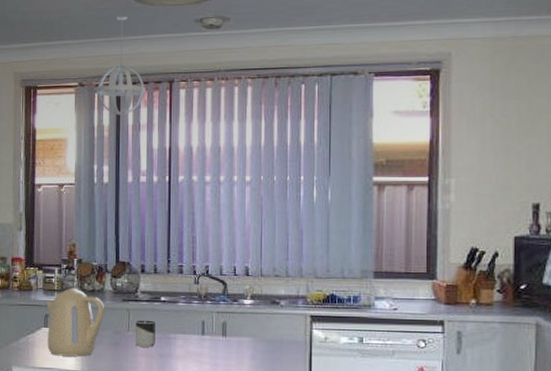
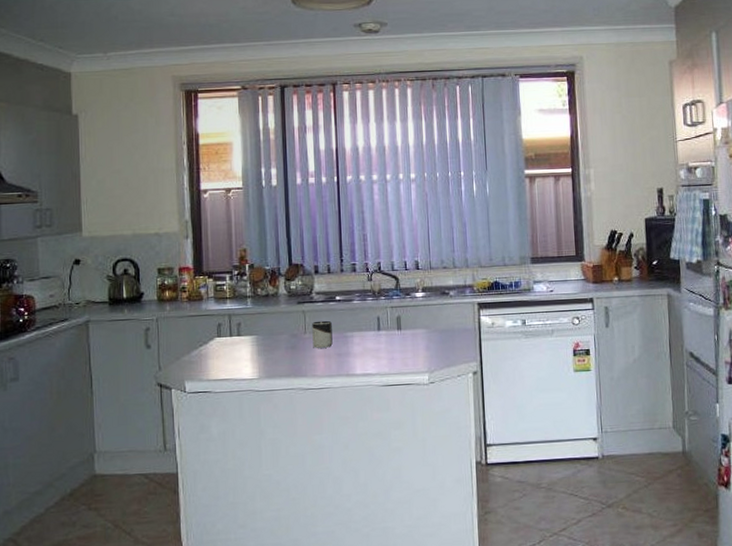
kettle: present [46,288,105,357] -> none [218,294,281,366]
pendant light: present [96,14,146,115] -> none [260,18,310,118]

